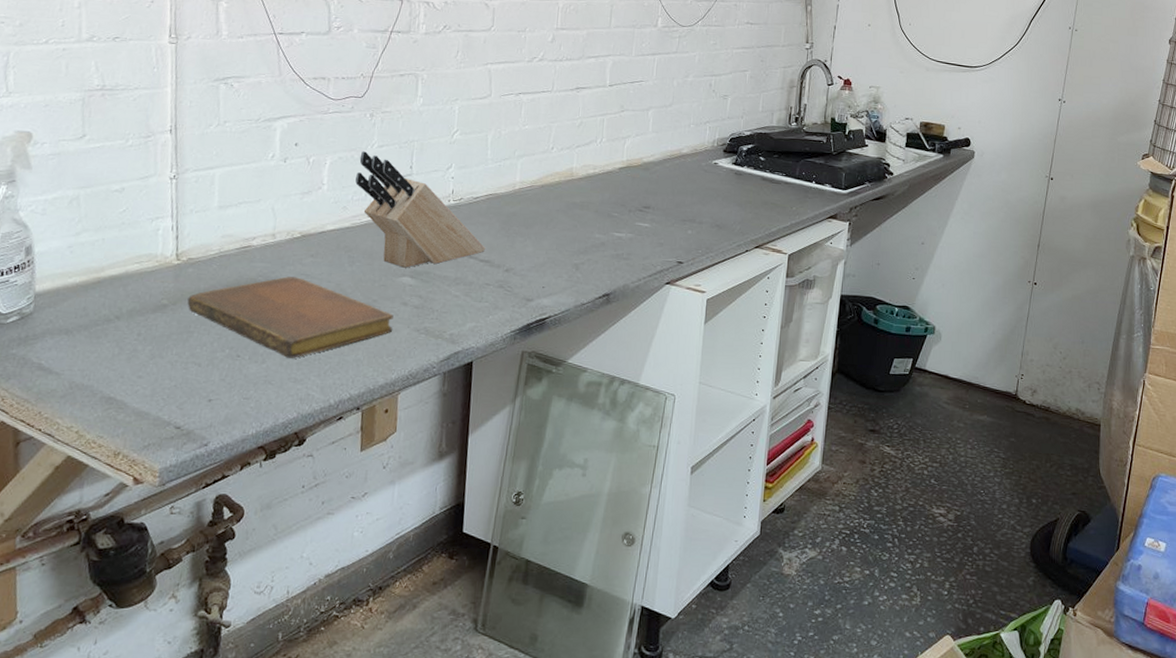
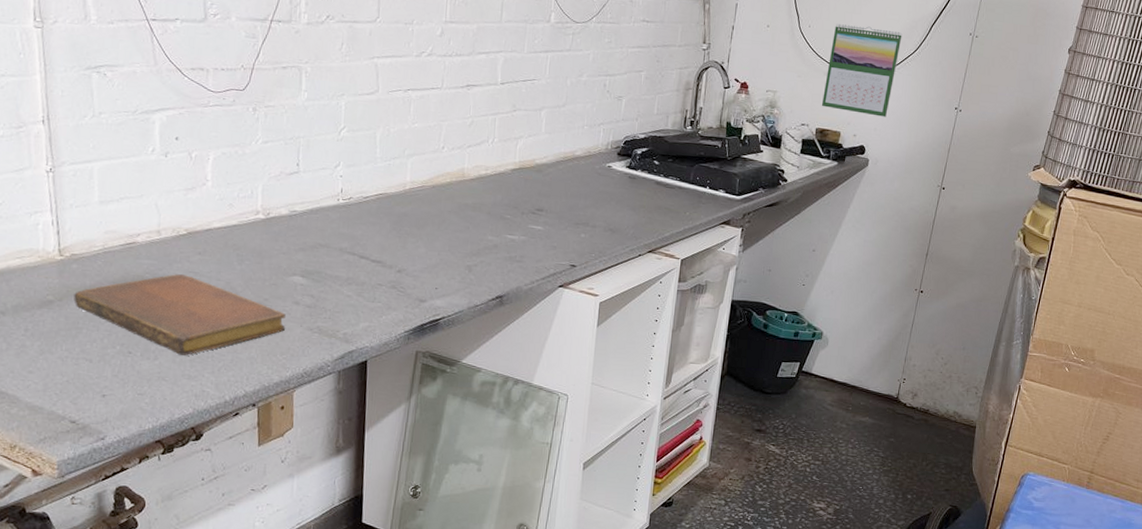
knife block: present [355,151,485,268] -> none [241,147,377,267]
calendar: none [924,21,1002,110] -> present [821,24,903,117]

